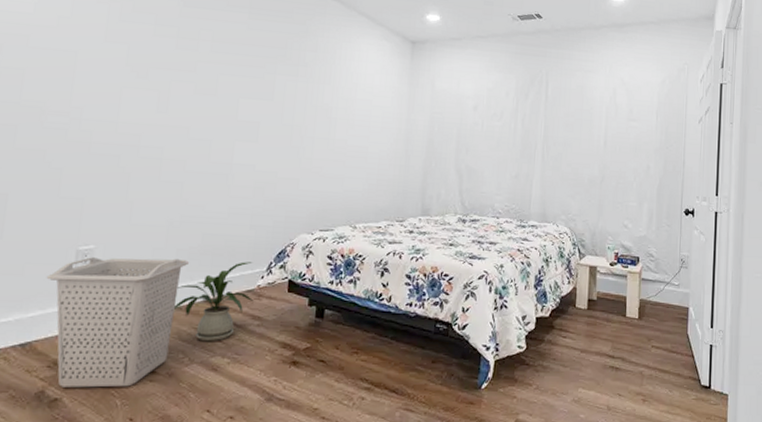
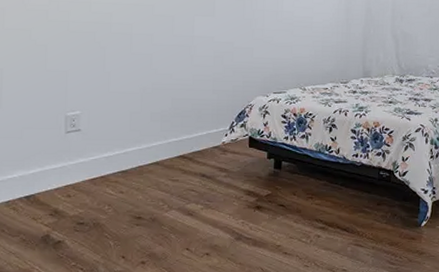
laundry basket: present [46,257,189,388] -> none [42,121,162,232]
house plant: present [173,261,254,342] -> none [151,122,220,191]

